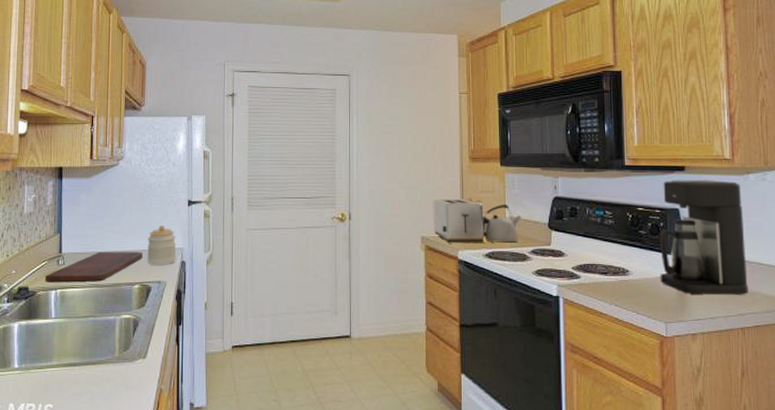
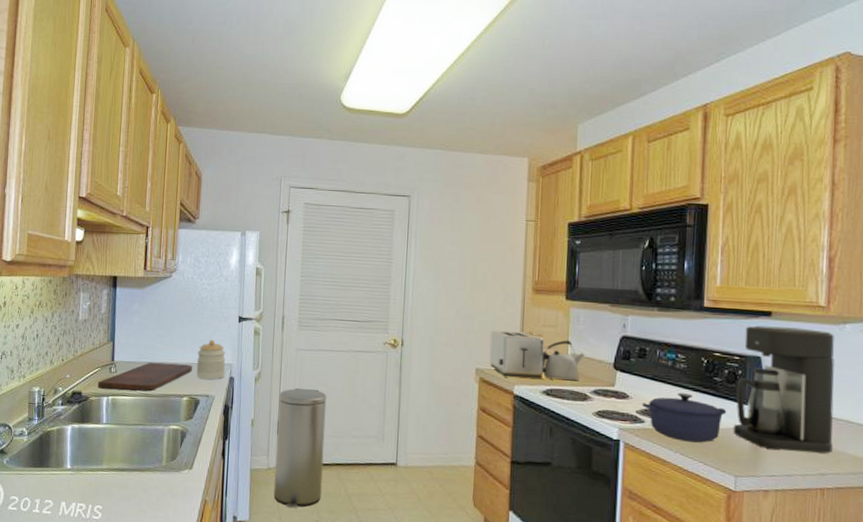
pedal bin: none [230,267,279,390] -> present [273,388,327,509]
cooking pot: none [577,247,653,293] -> present [642,393,727,443]

